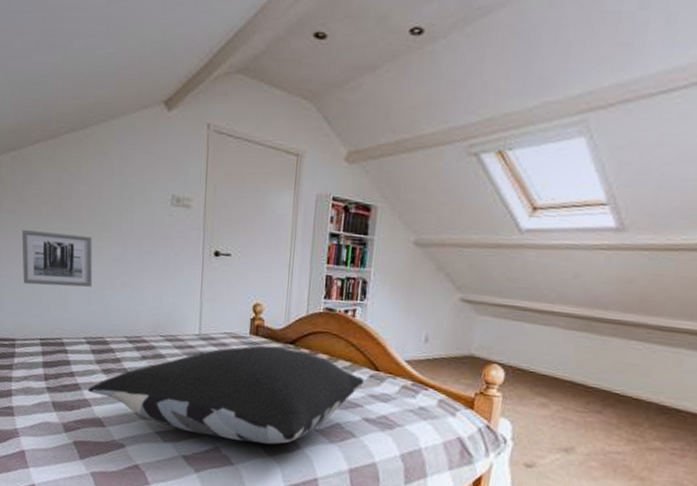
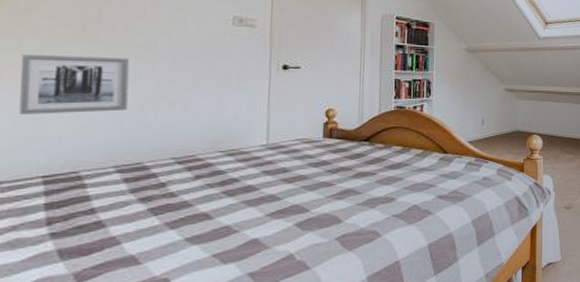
pillow: present [87,345,364,445] -> none [115,146,435,246]

